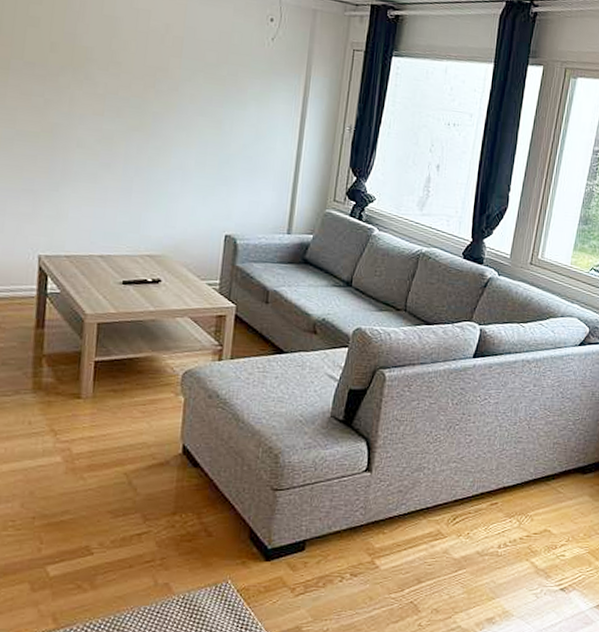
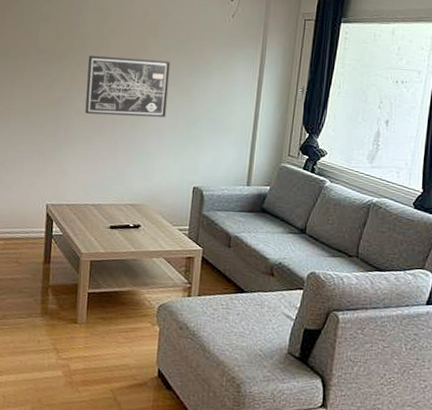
wall art: none [89,74,198,154] -> present [85,56,170,118]

